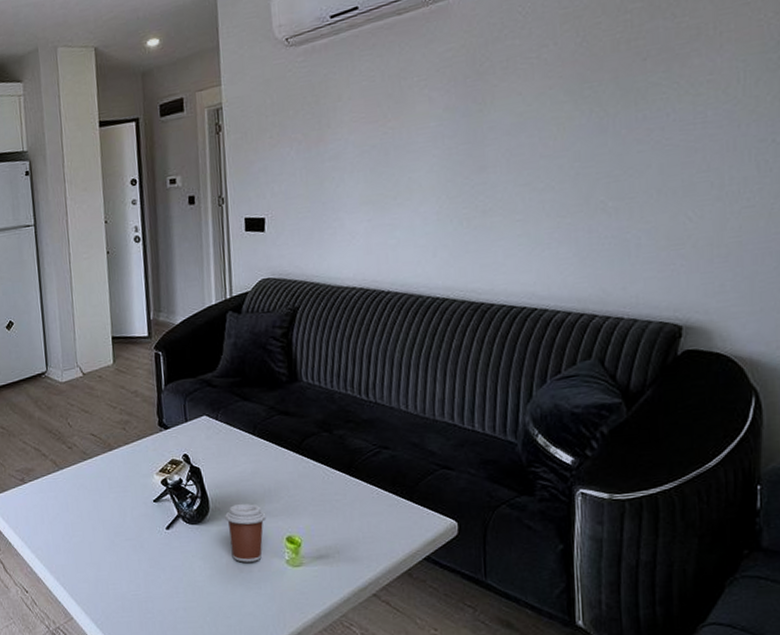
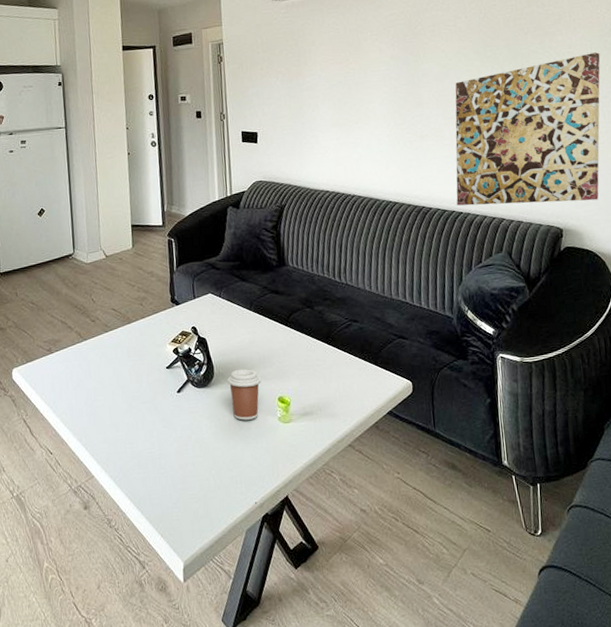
wall art: none [529,76,759,300] -> present [455,52,600,206]

